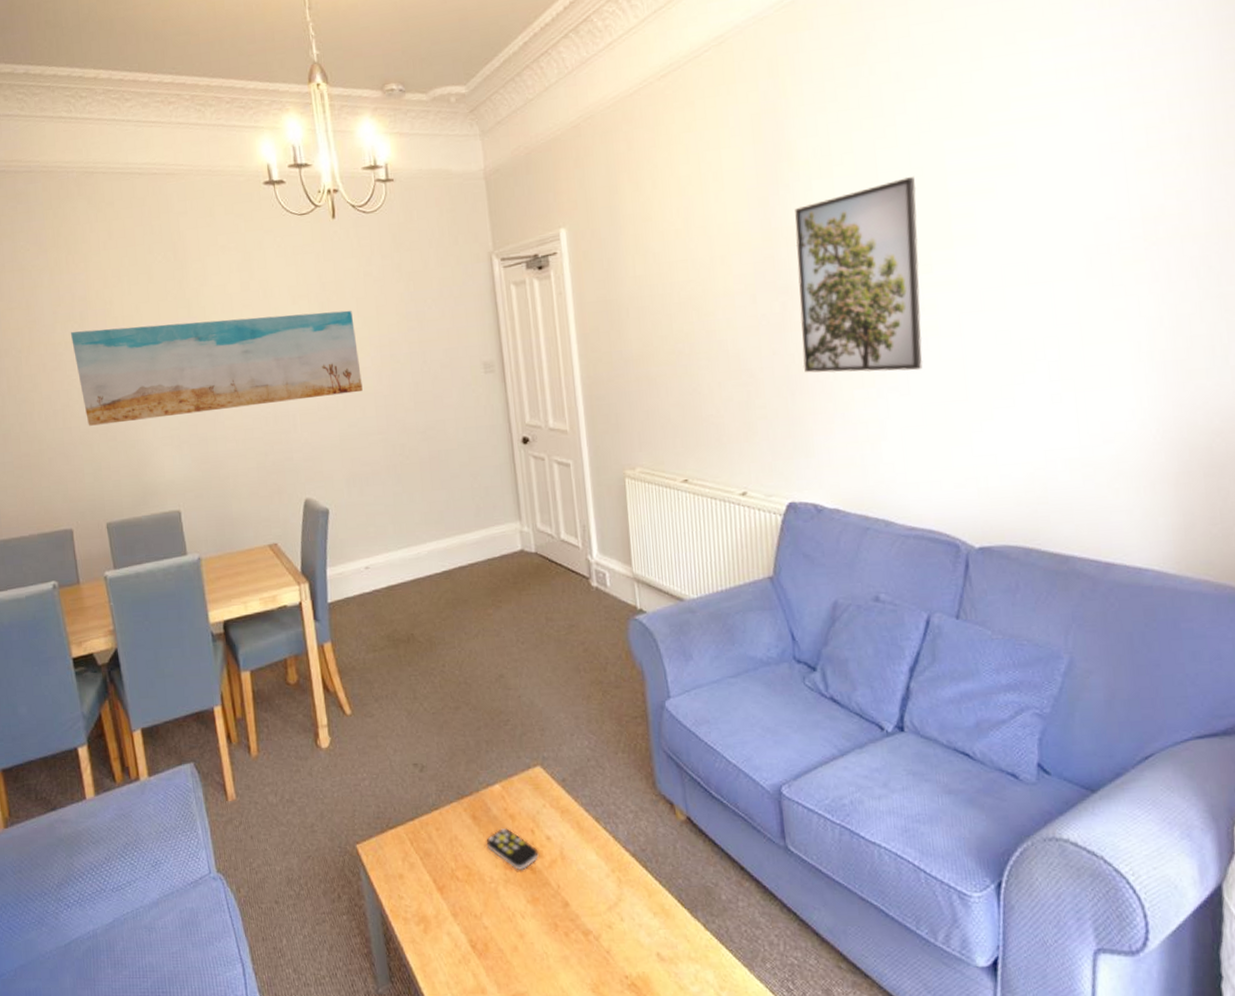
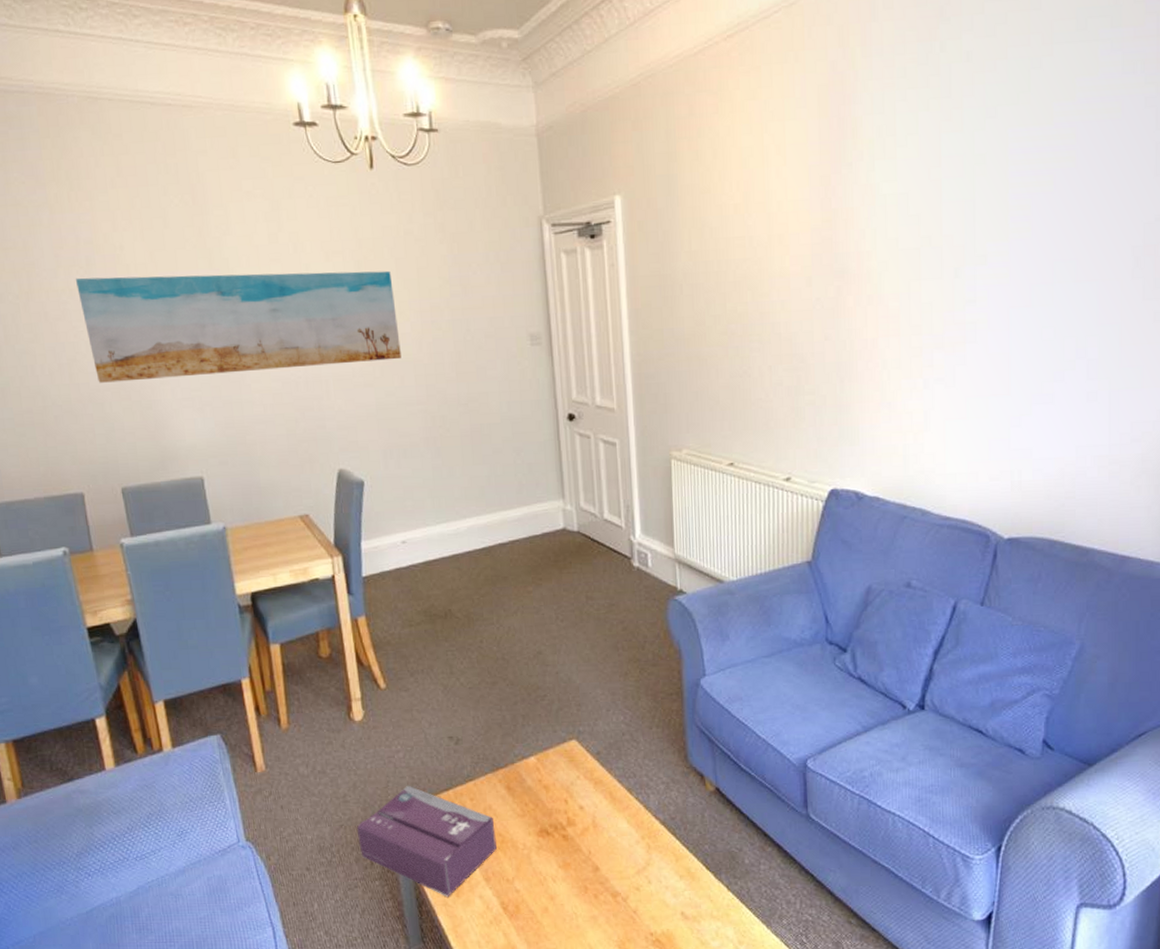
tissue box: none [324,814,464,934] -> present [357,785,497,898]
remote control: present [486,828,539,871] -> none [520,798,571,838]
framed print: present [795,177,923,373] -> none [853,164,978,363]

